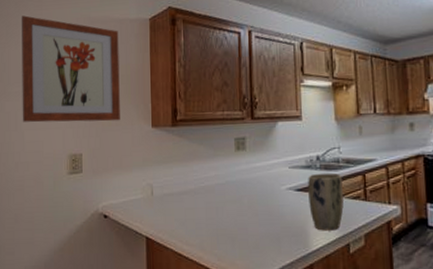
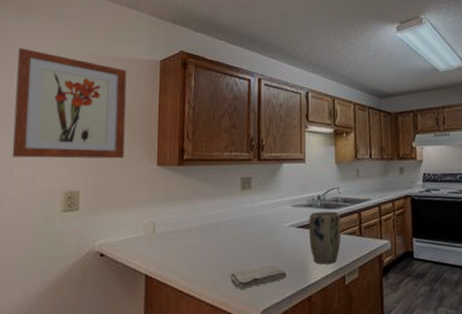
washcloth: none [227,230,286,254] -> present [230,264,287,289]

